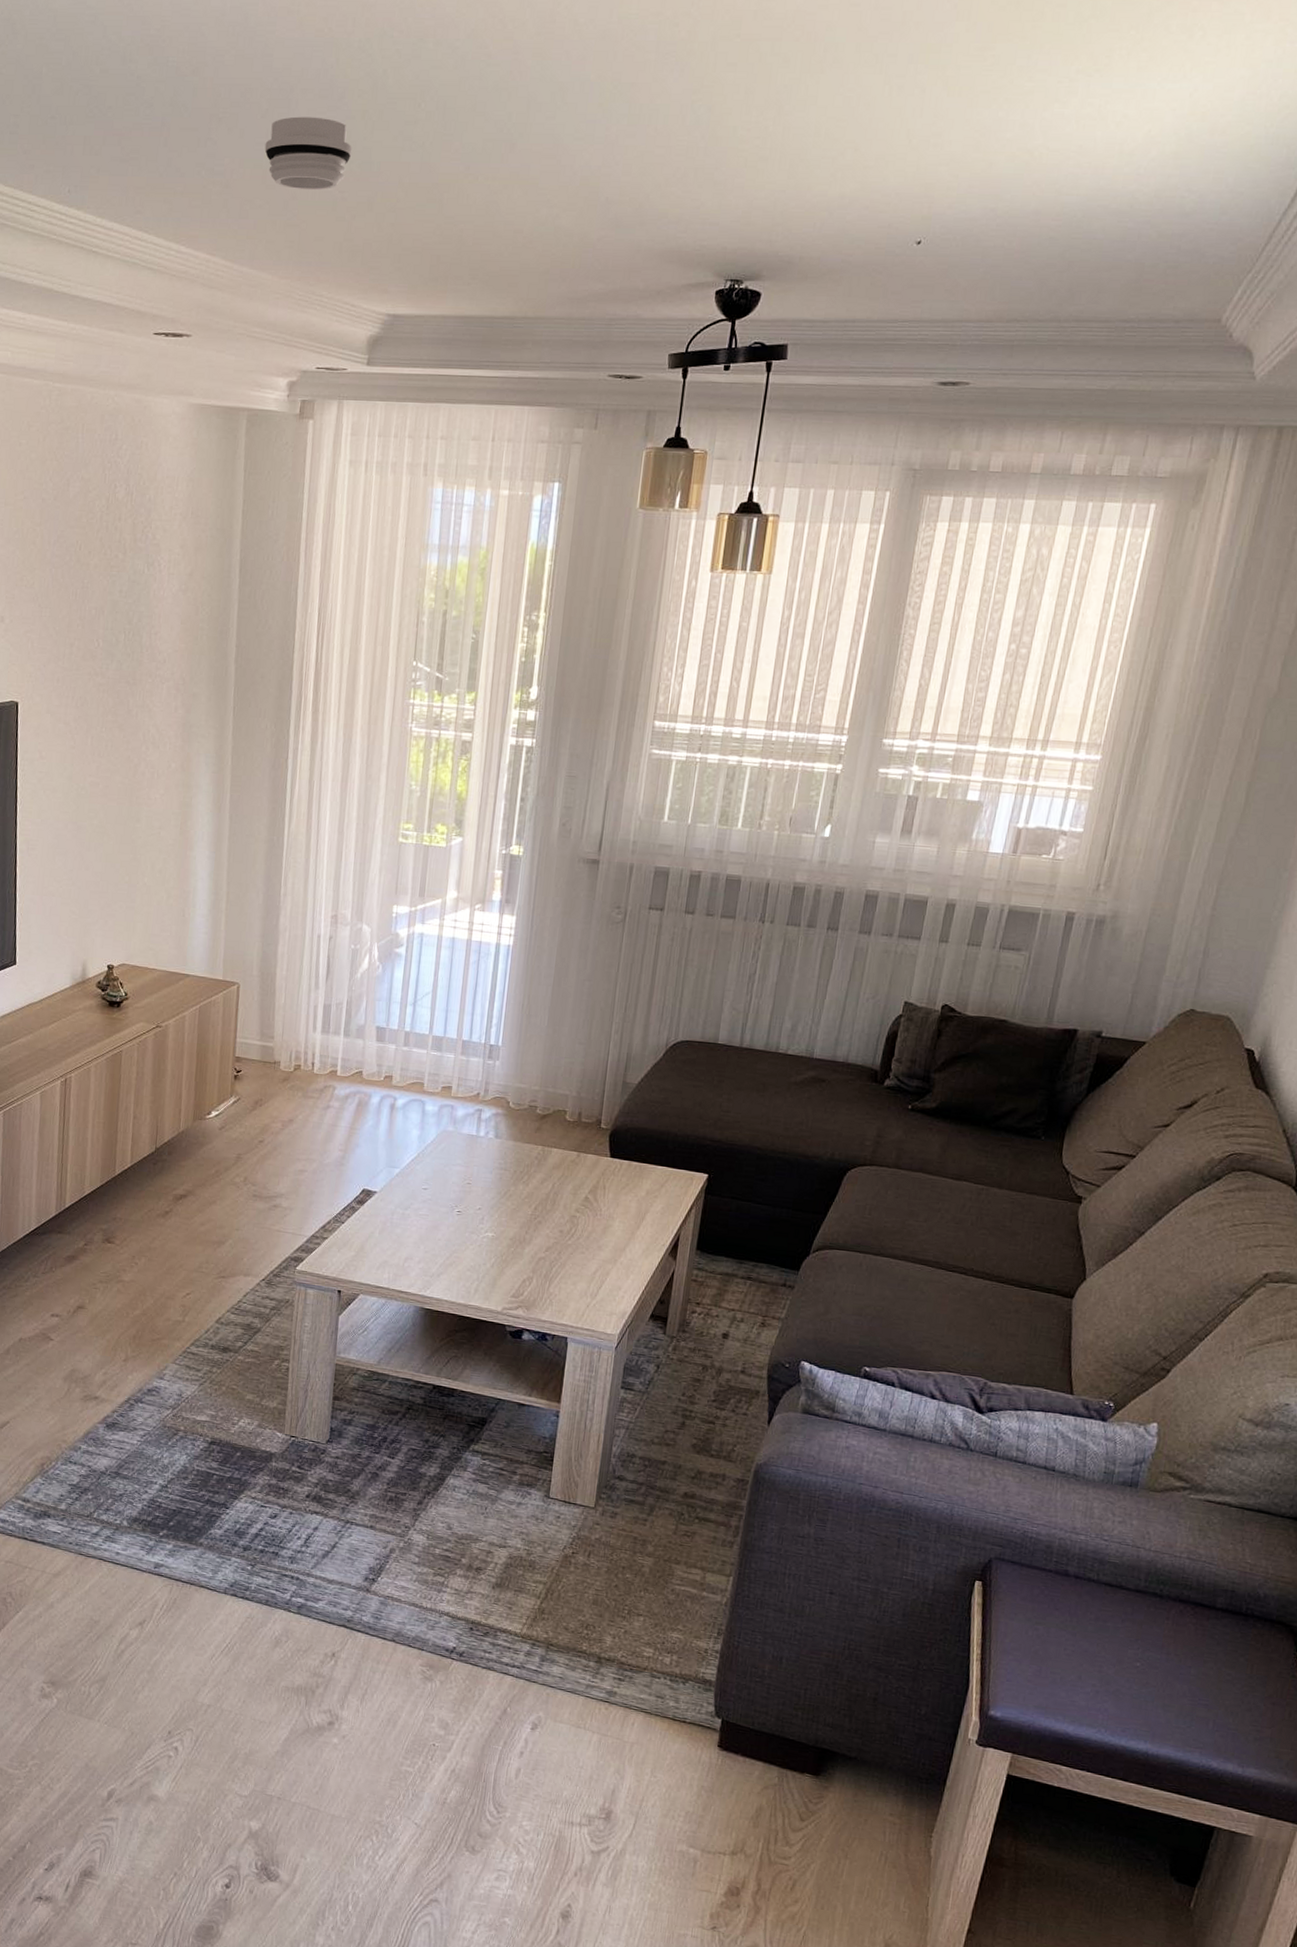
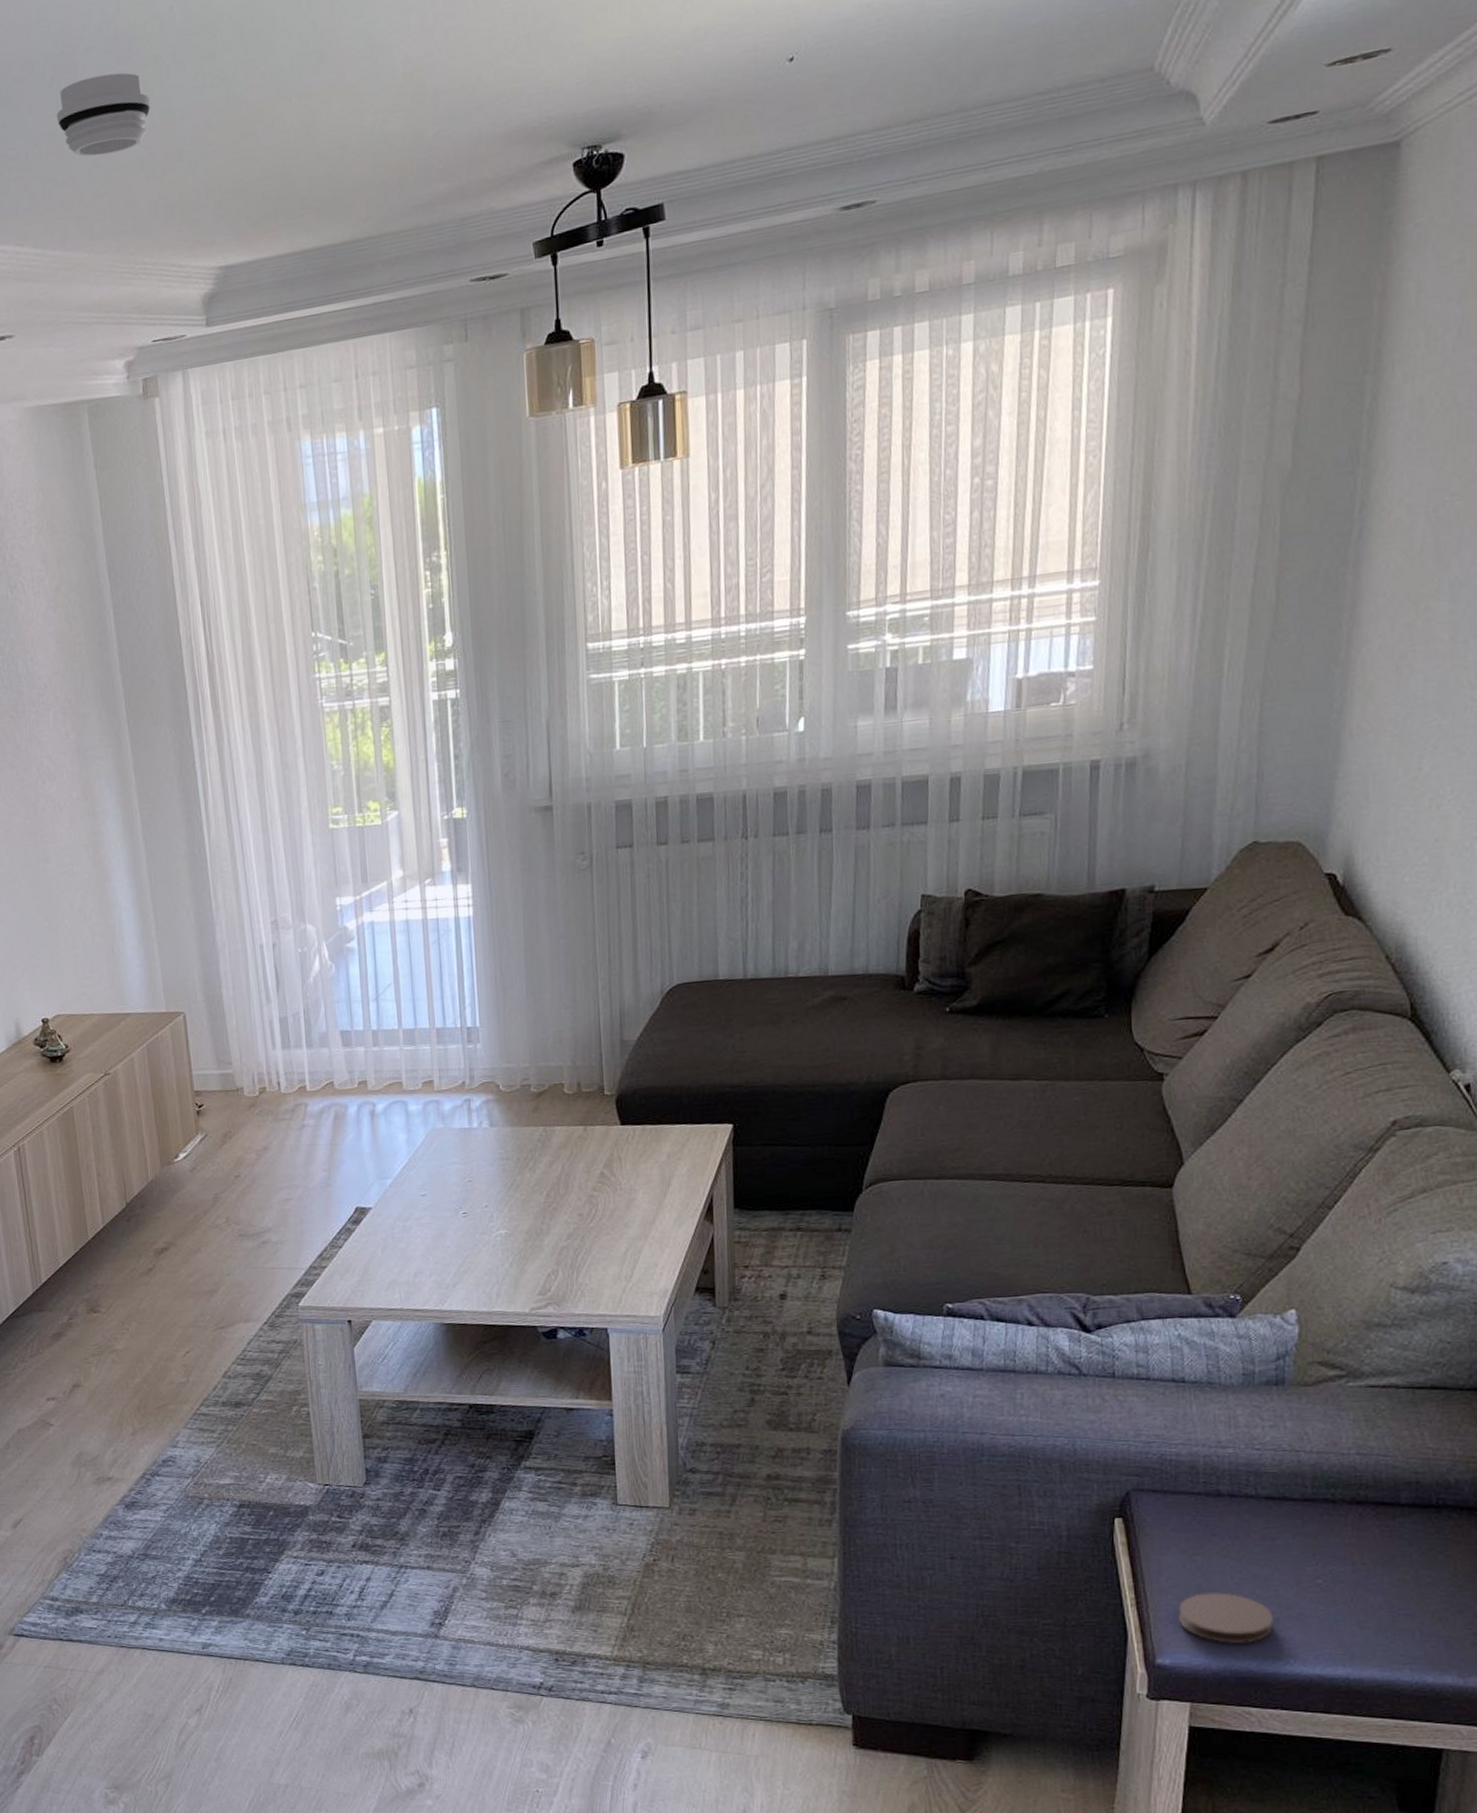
coaster: none [1014,1658,1094,1709] -> present [1178,1592,1273,1645]

